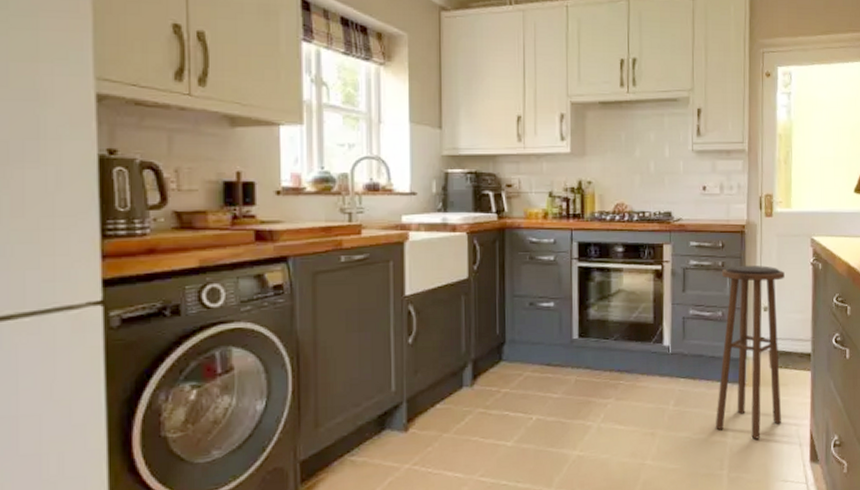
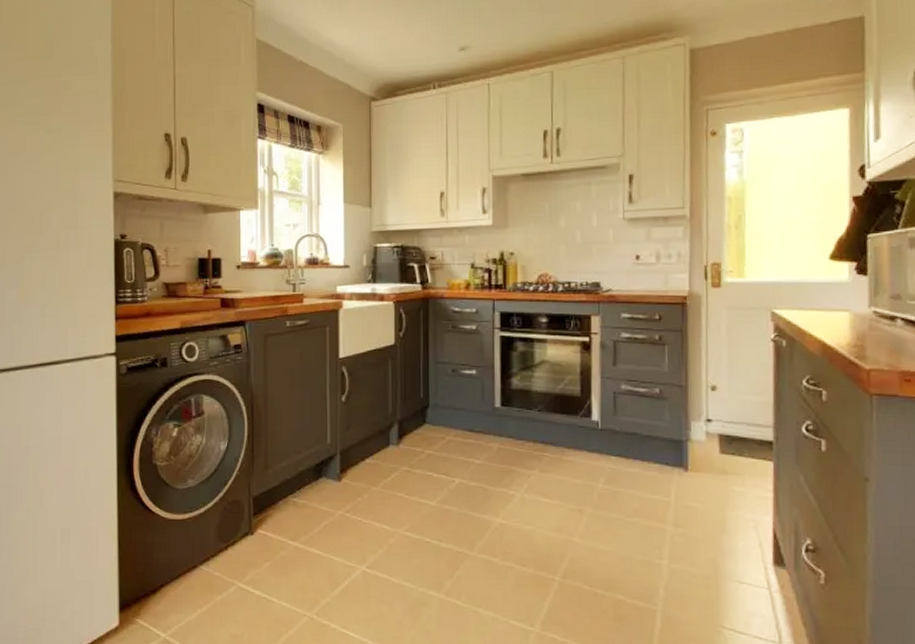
stool: present [715,265,785,439] -> none [652,339,737,531]

